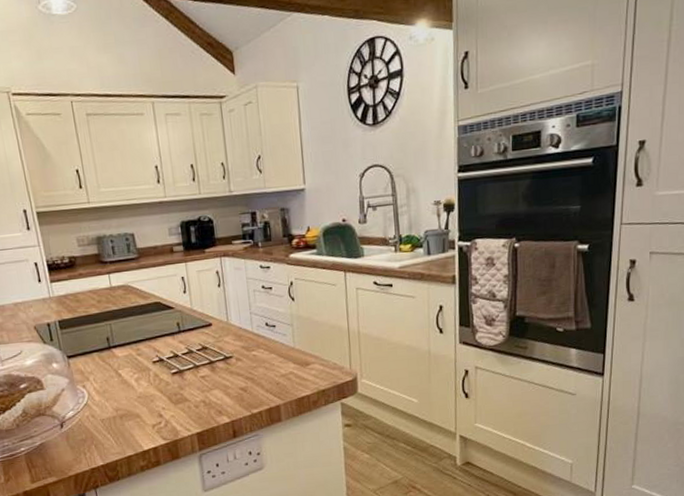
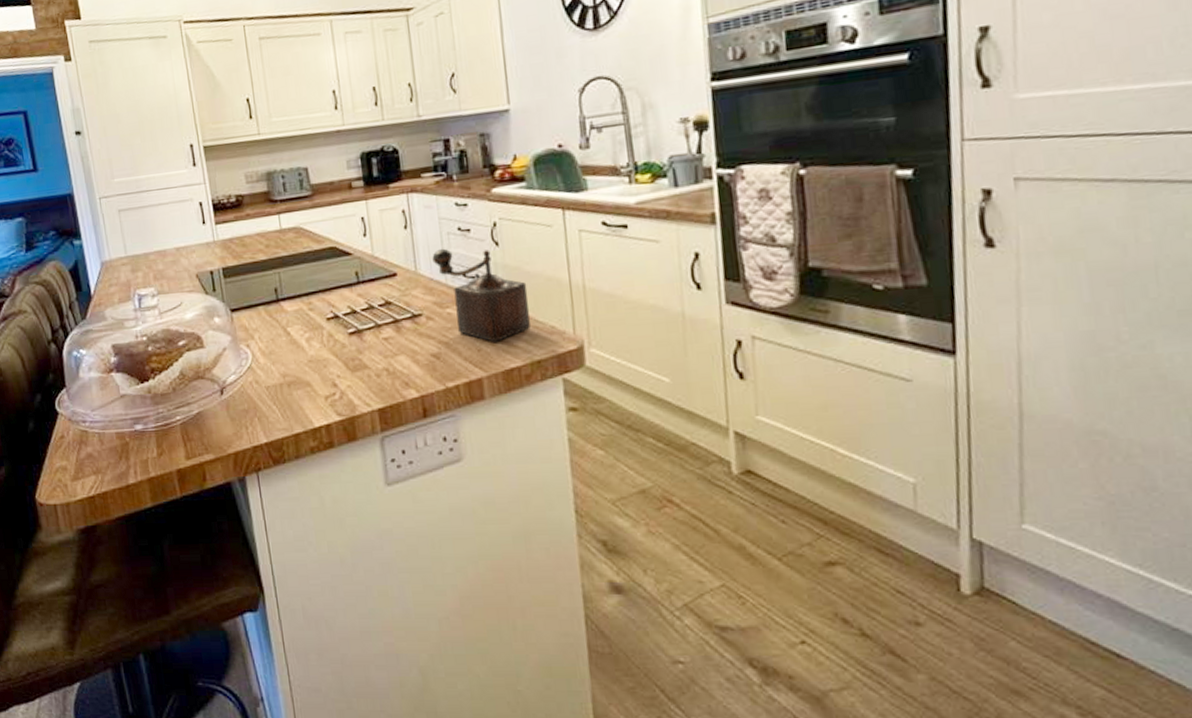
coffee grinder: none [241,303,318,377] -> present [432,248,530,342]

